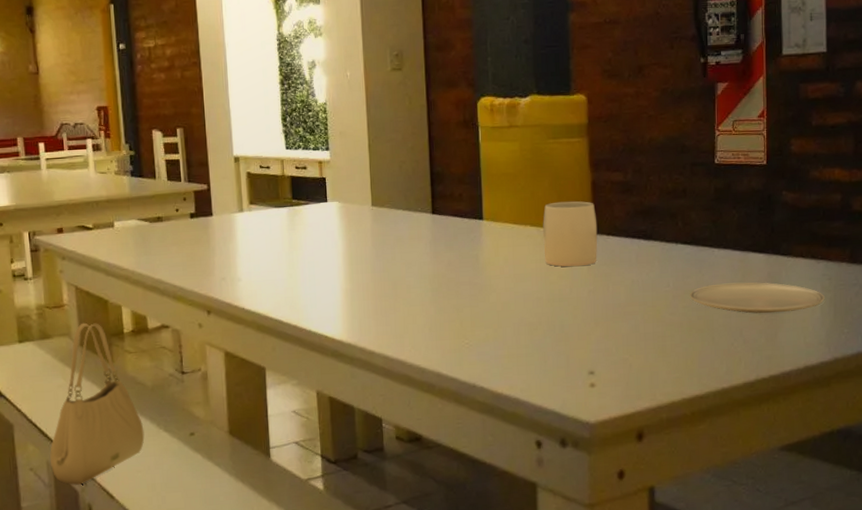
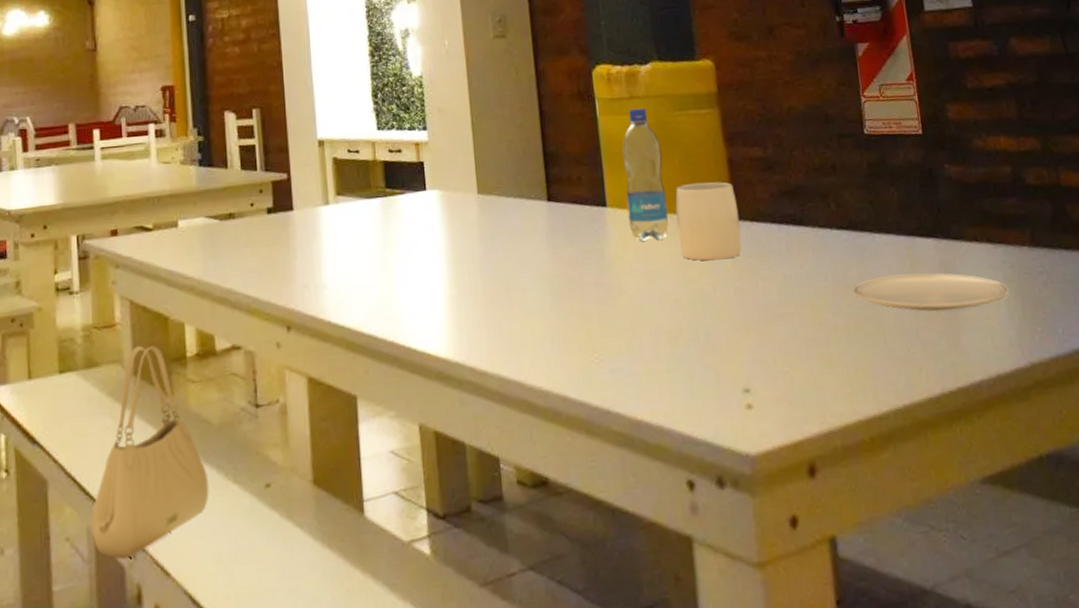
bottle: none [499,135,536,250] -> present [622,108,669,241]

